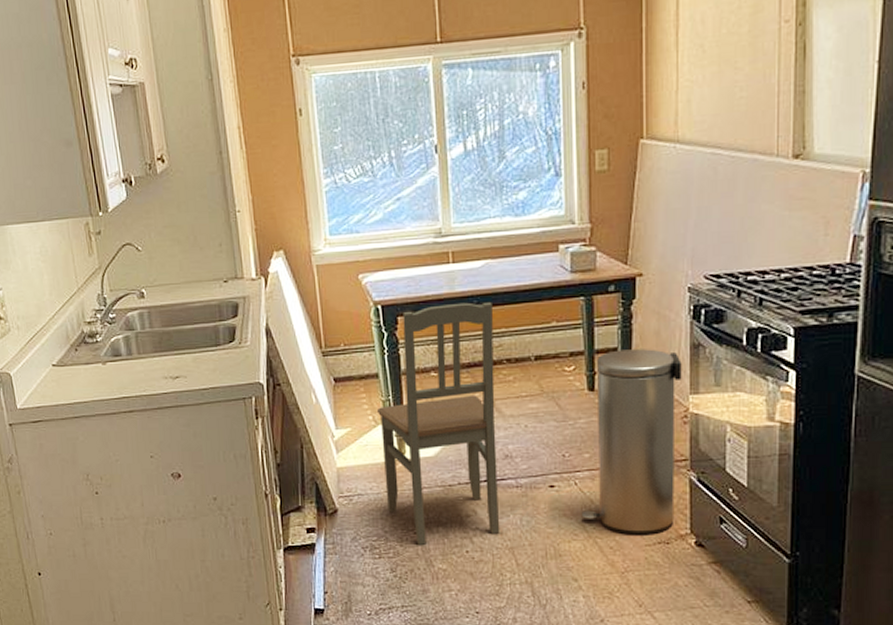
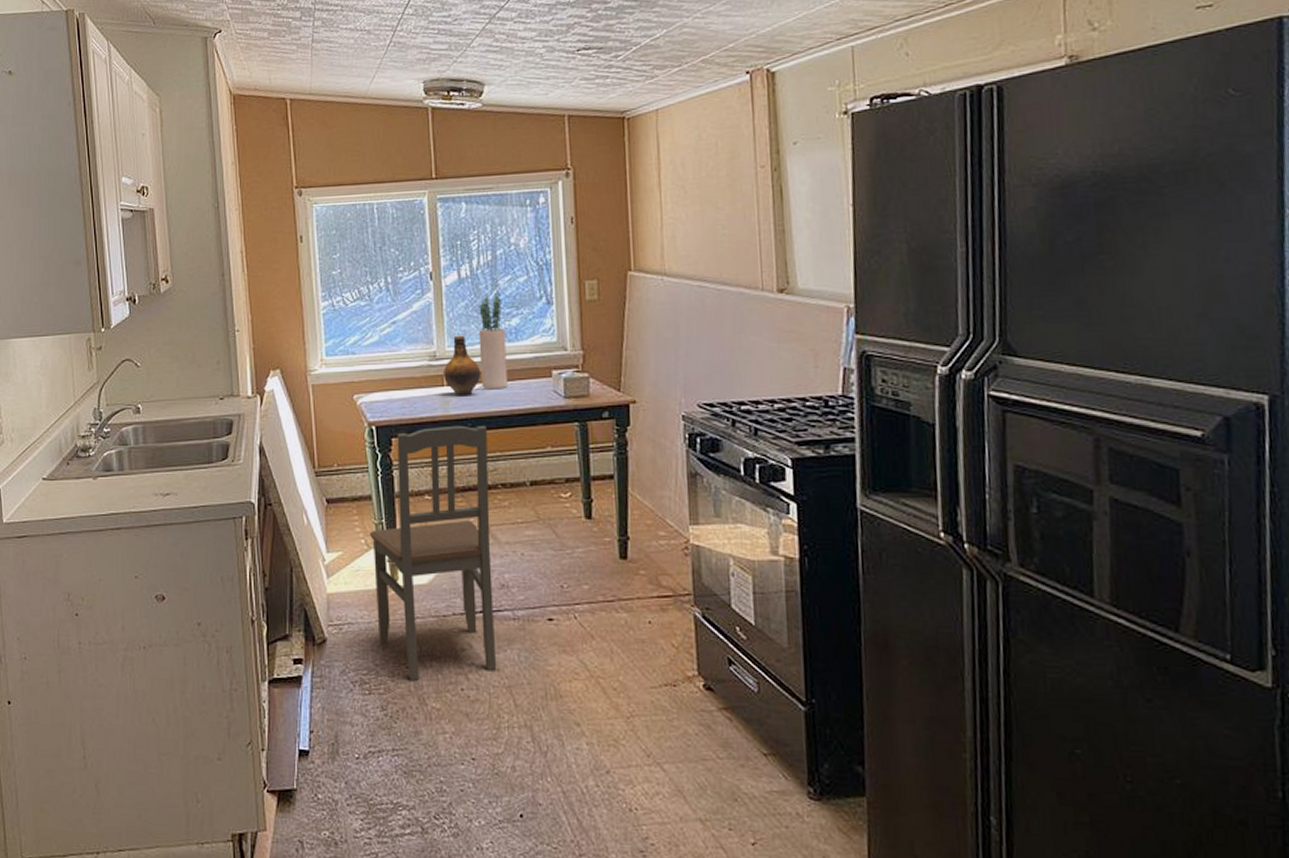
ceramic jug: none [449,210,487,274] -> present [444,335,481,397]
vase: none [484,160,514,266] -> present [478,288,508,390]
pedal bin: present [581,349,682,535] -> none [582,477,681,676]

